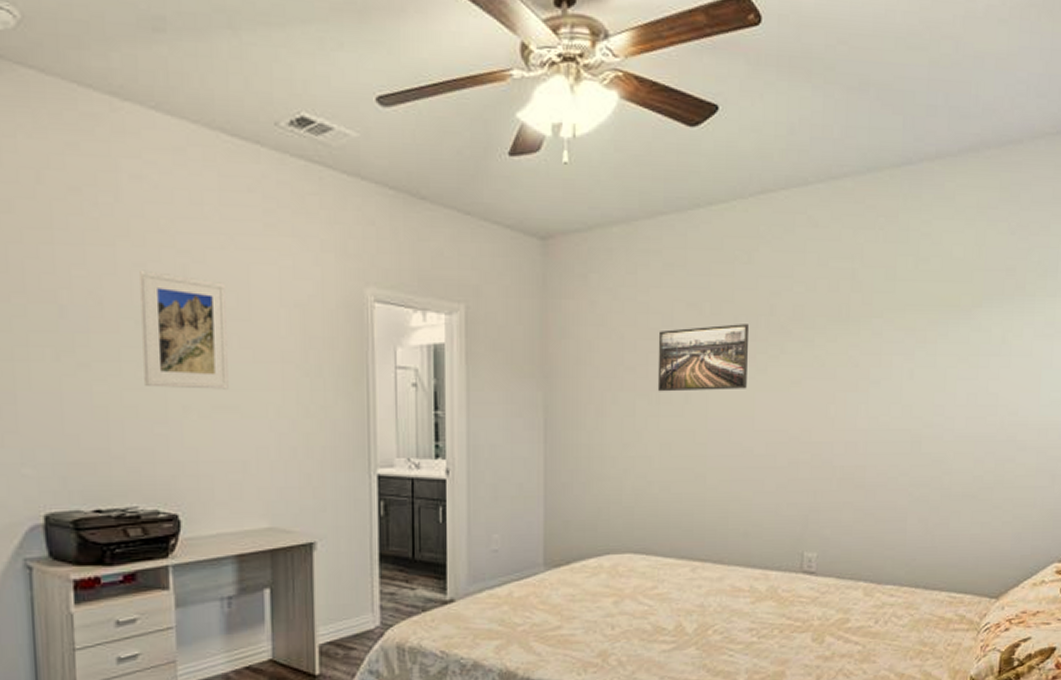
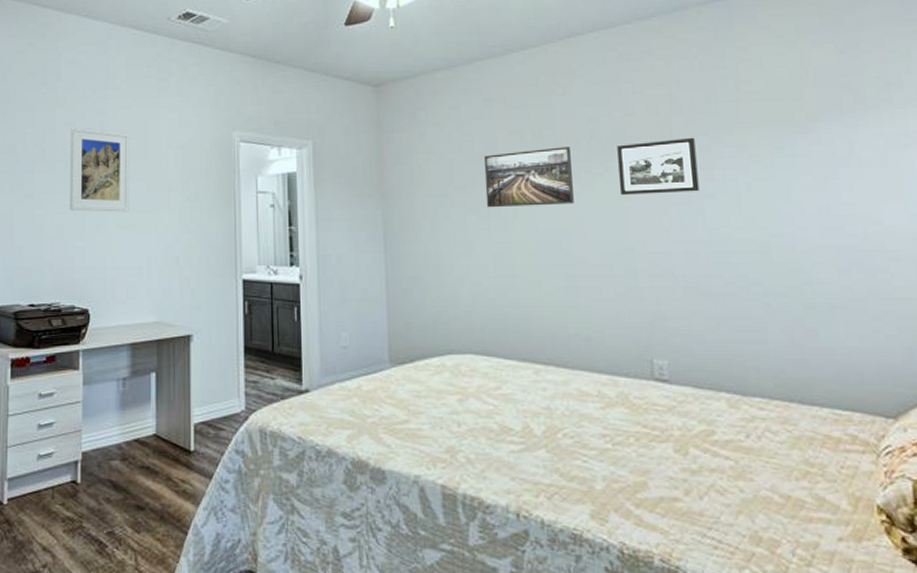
picture frame: none [793,318,869,380] -> present [617,137,700,195]

